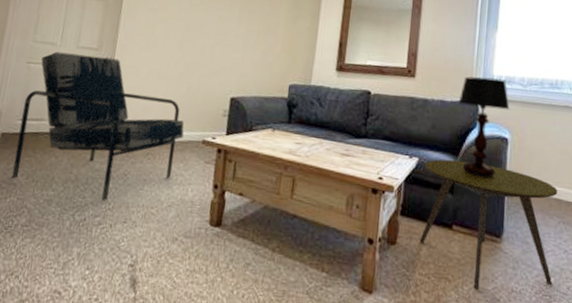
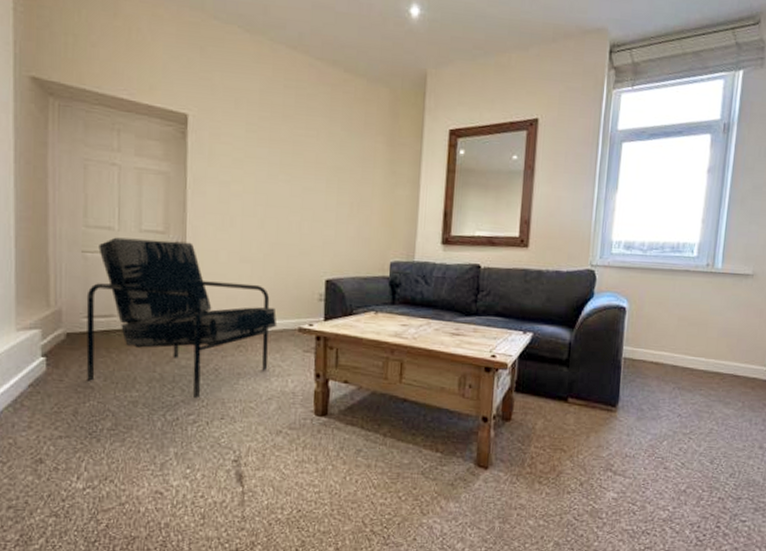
side table: present [419,159,558,290] -> none [535,332,674,457]
table lamp: present [458,76,510,178] -> none [574,243,629,348]

